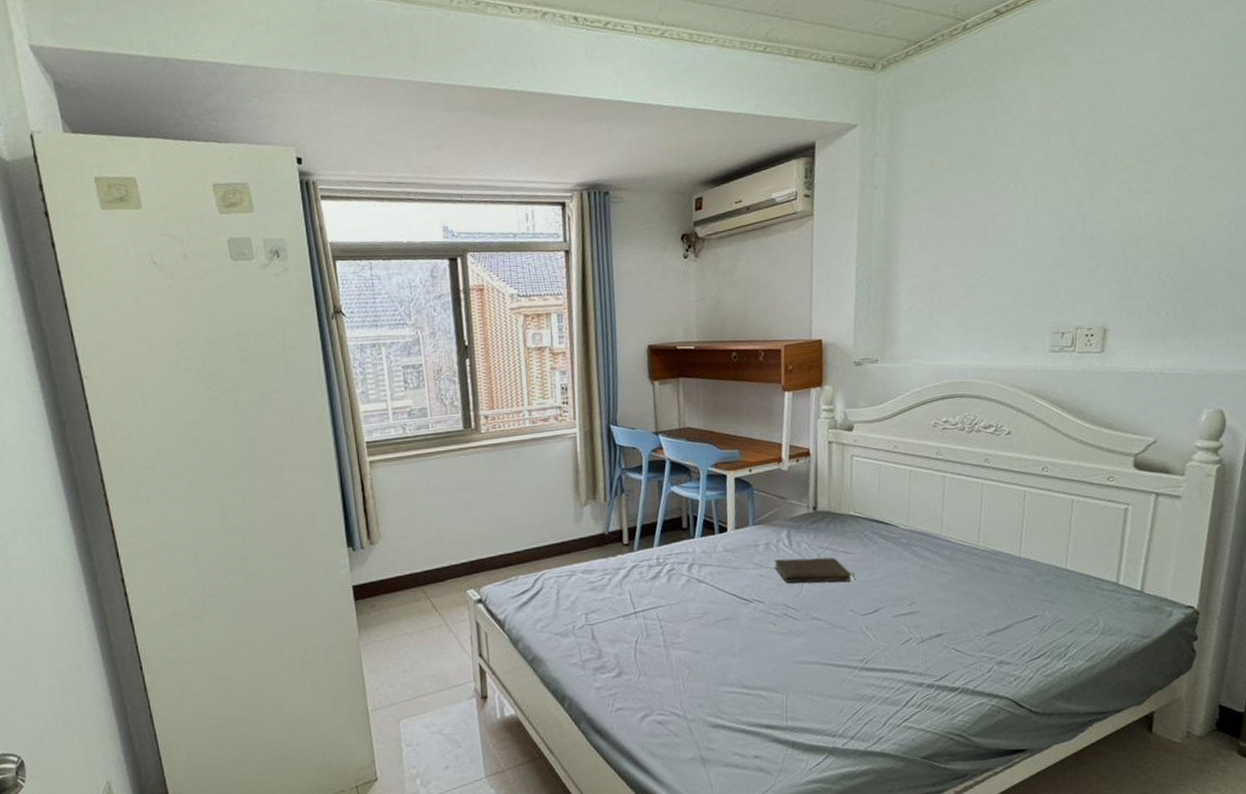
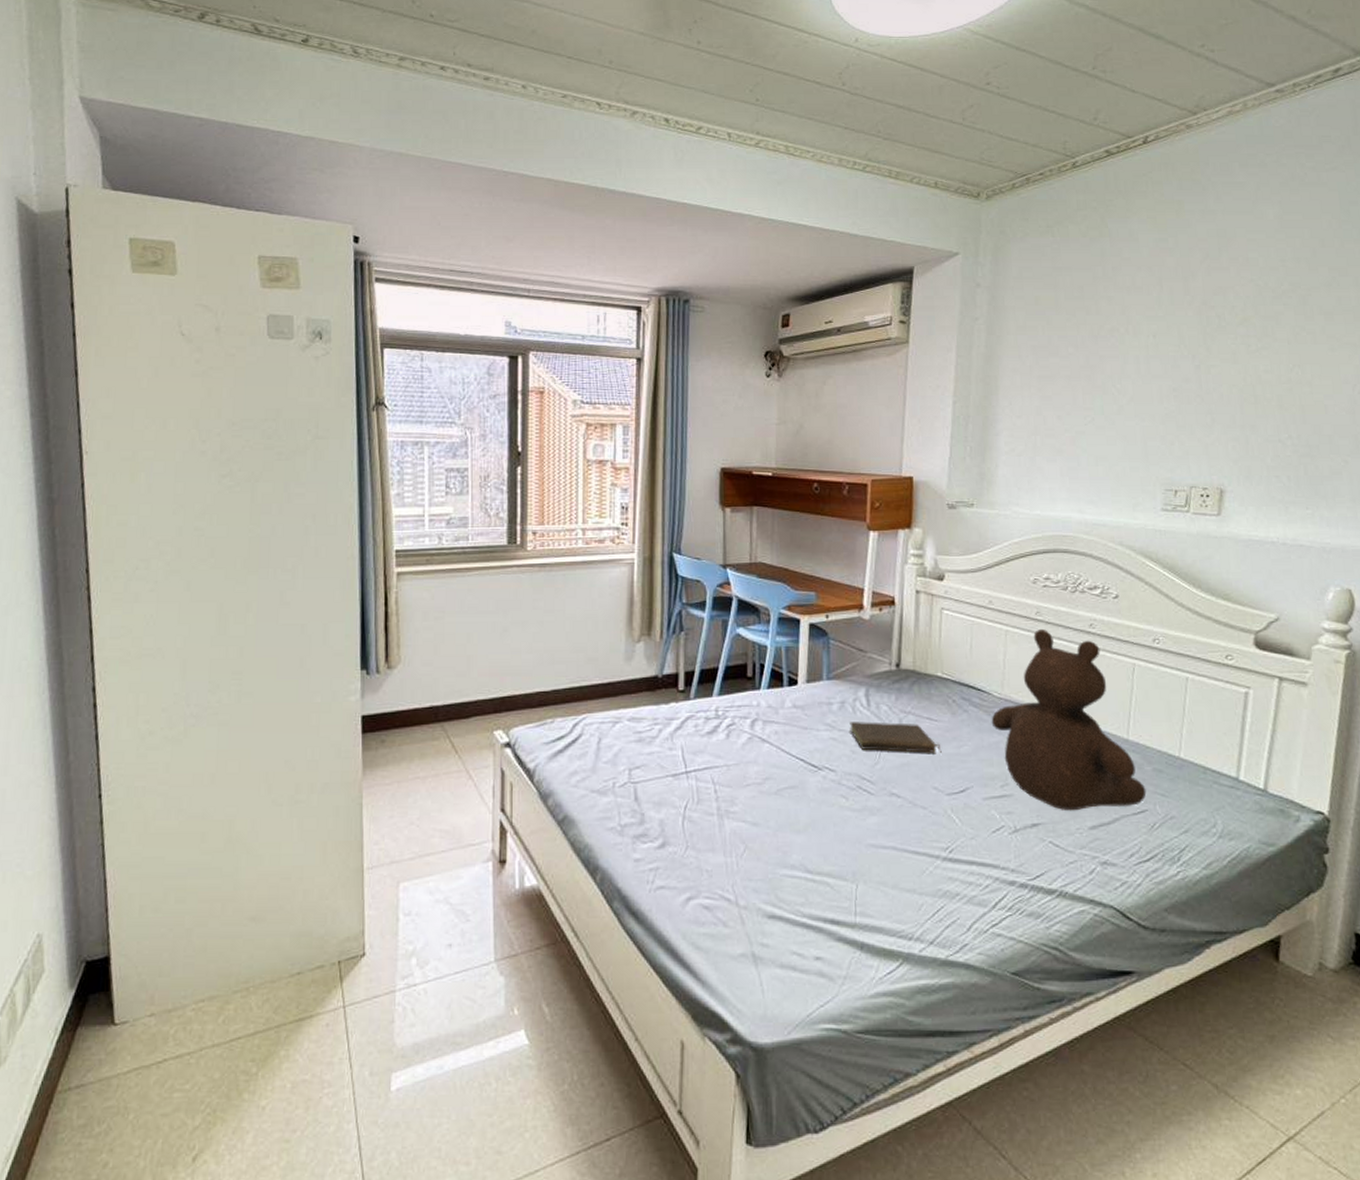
teddy bear: none [898,467,1037,622] -> present [991,629,1147,811]

